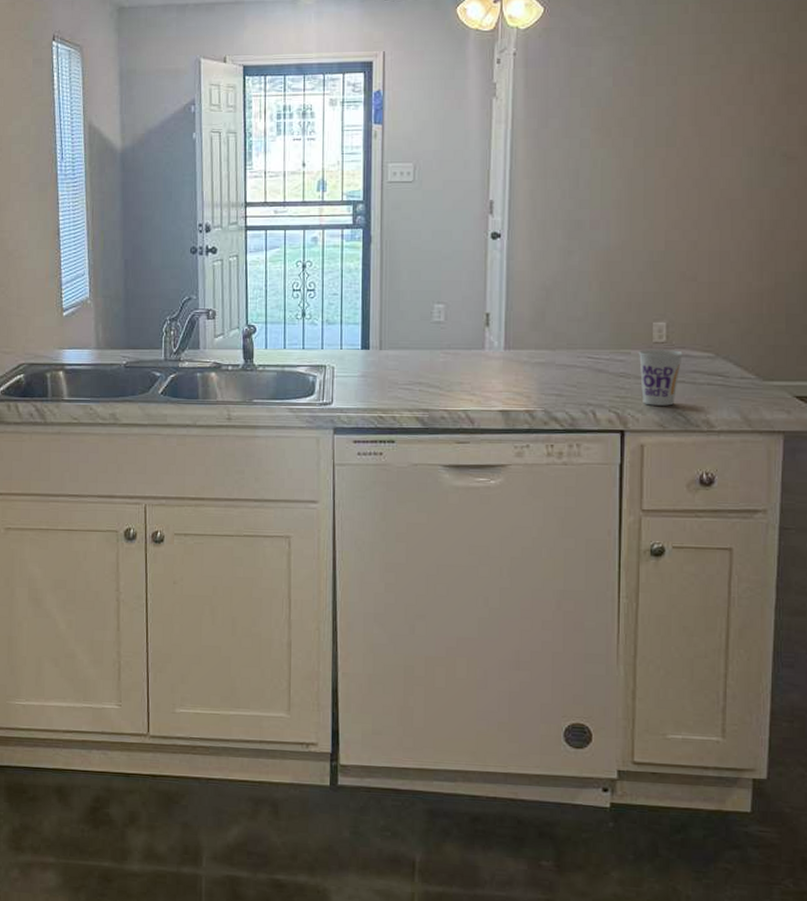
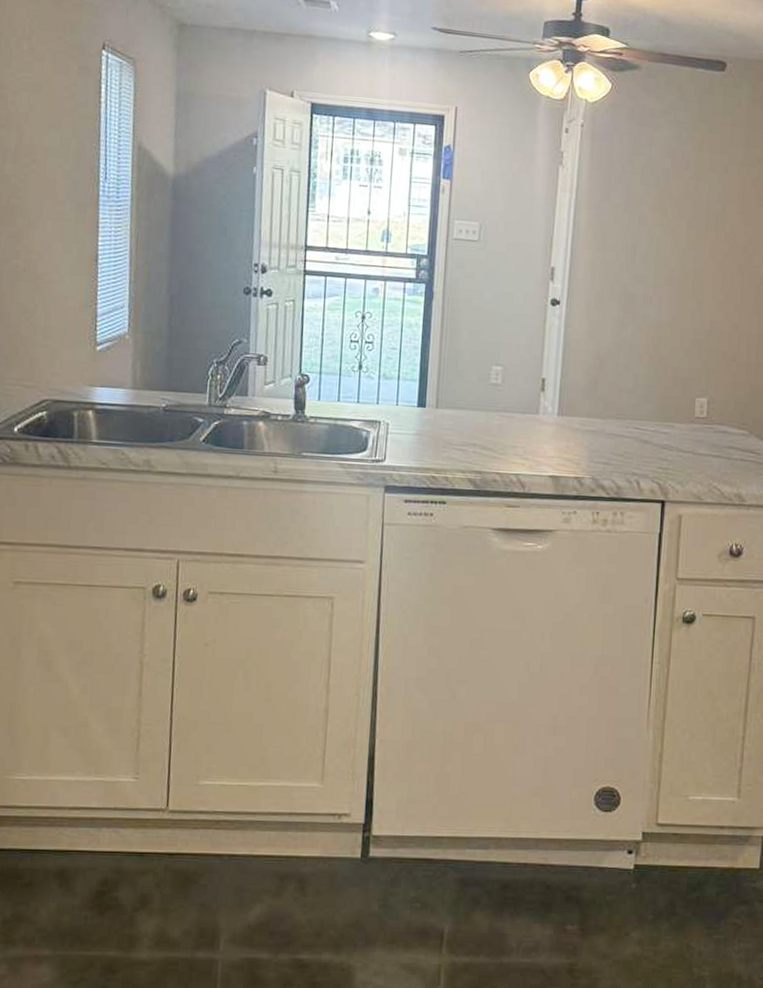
cup: present [638,349,683,406] -> none [681,423,721,479]

